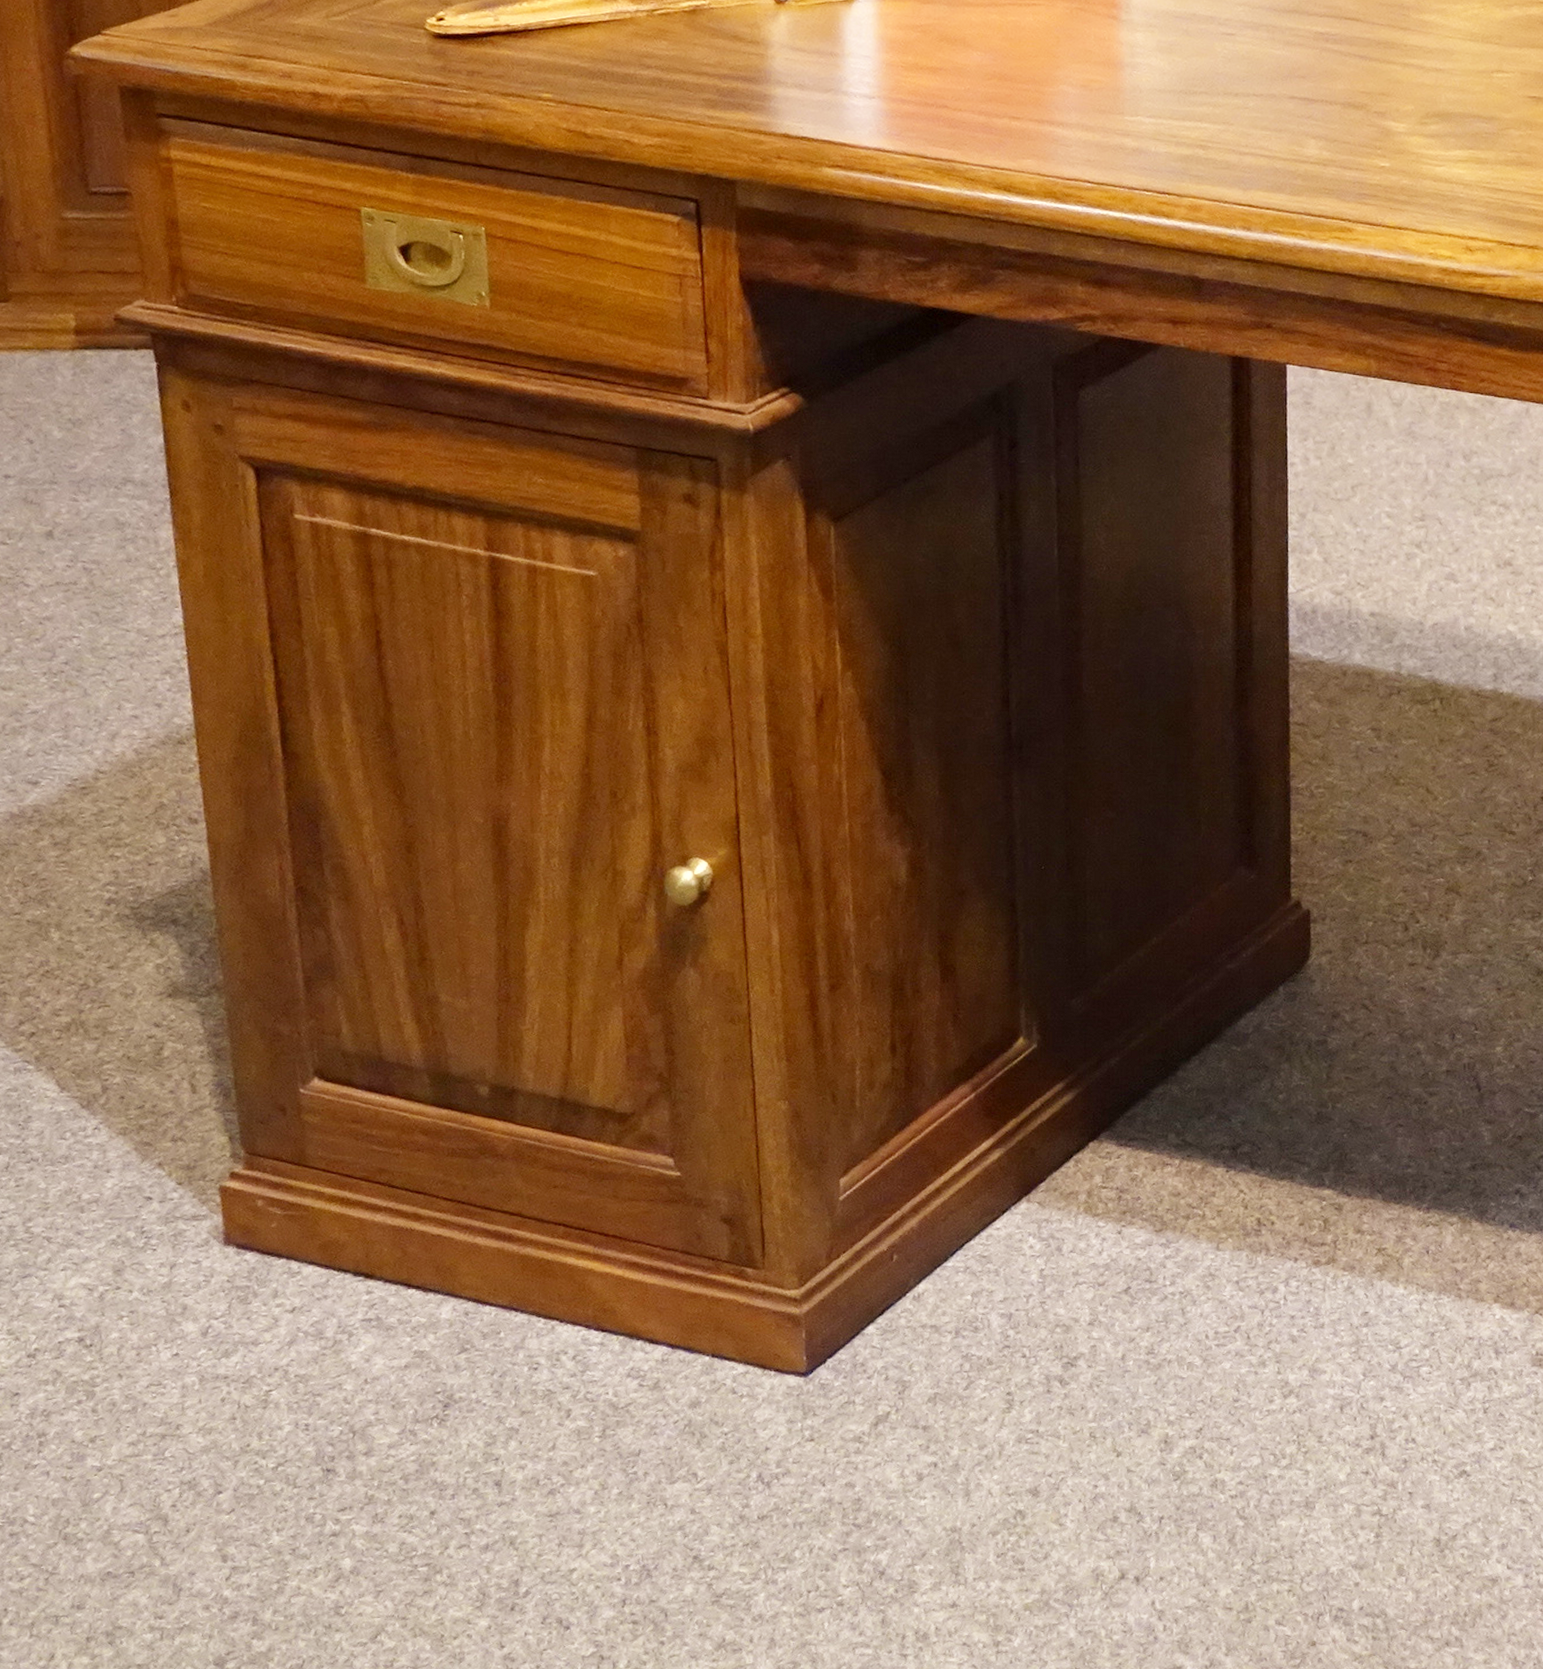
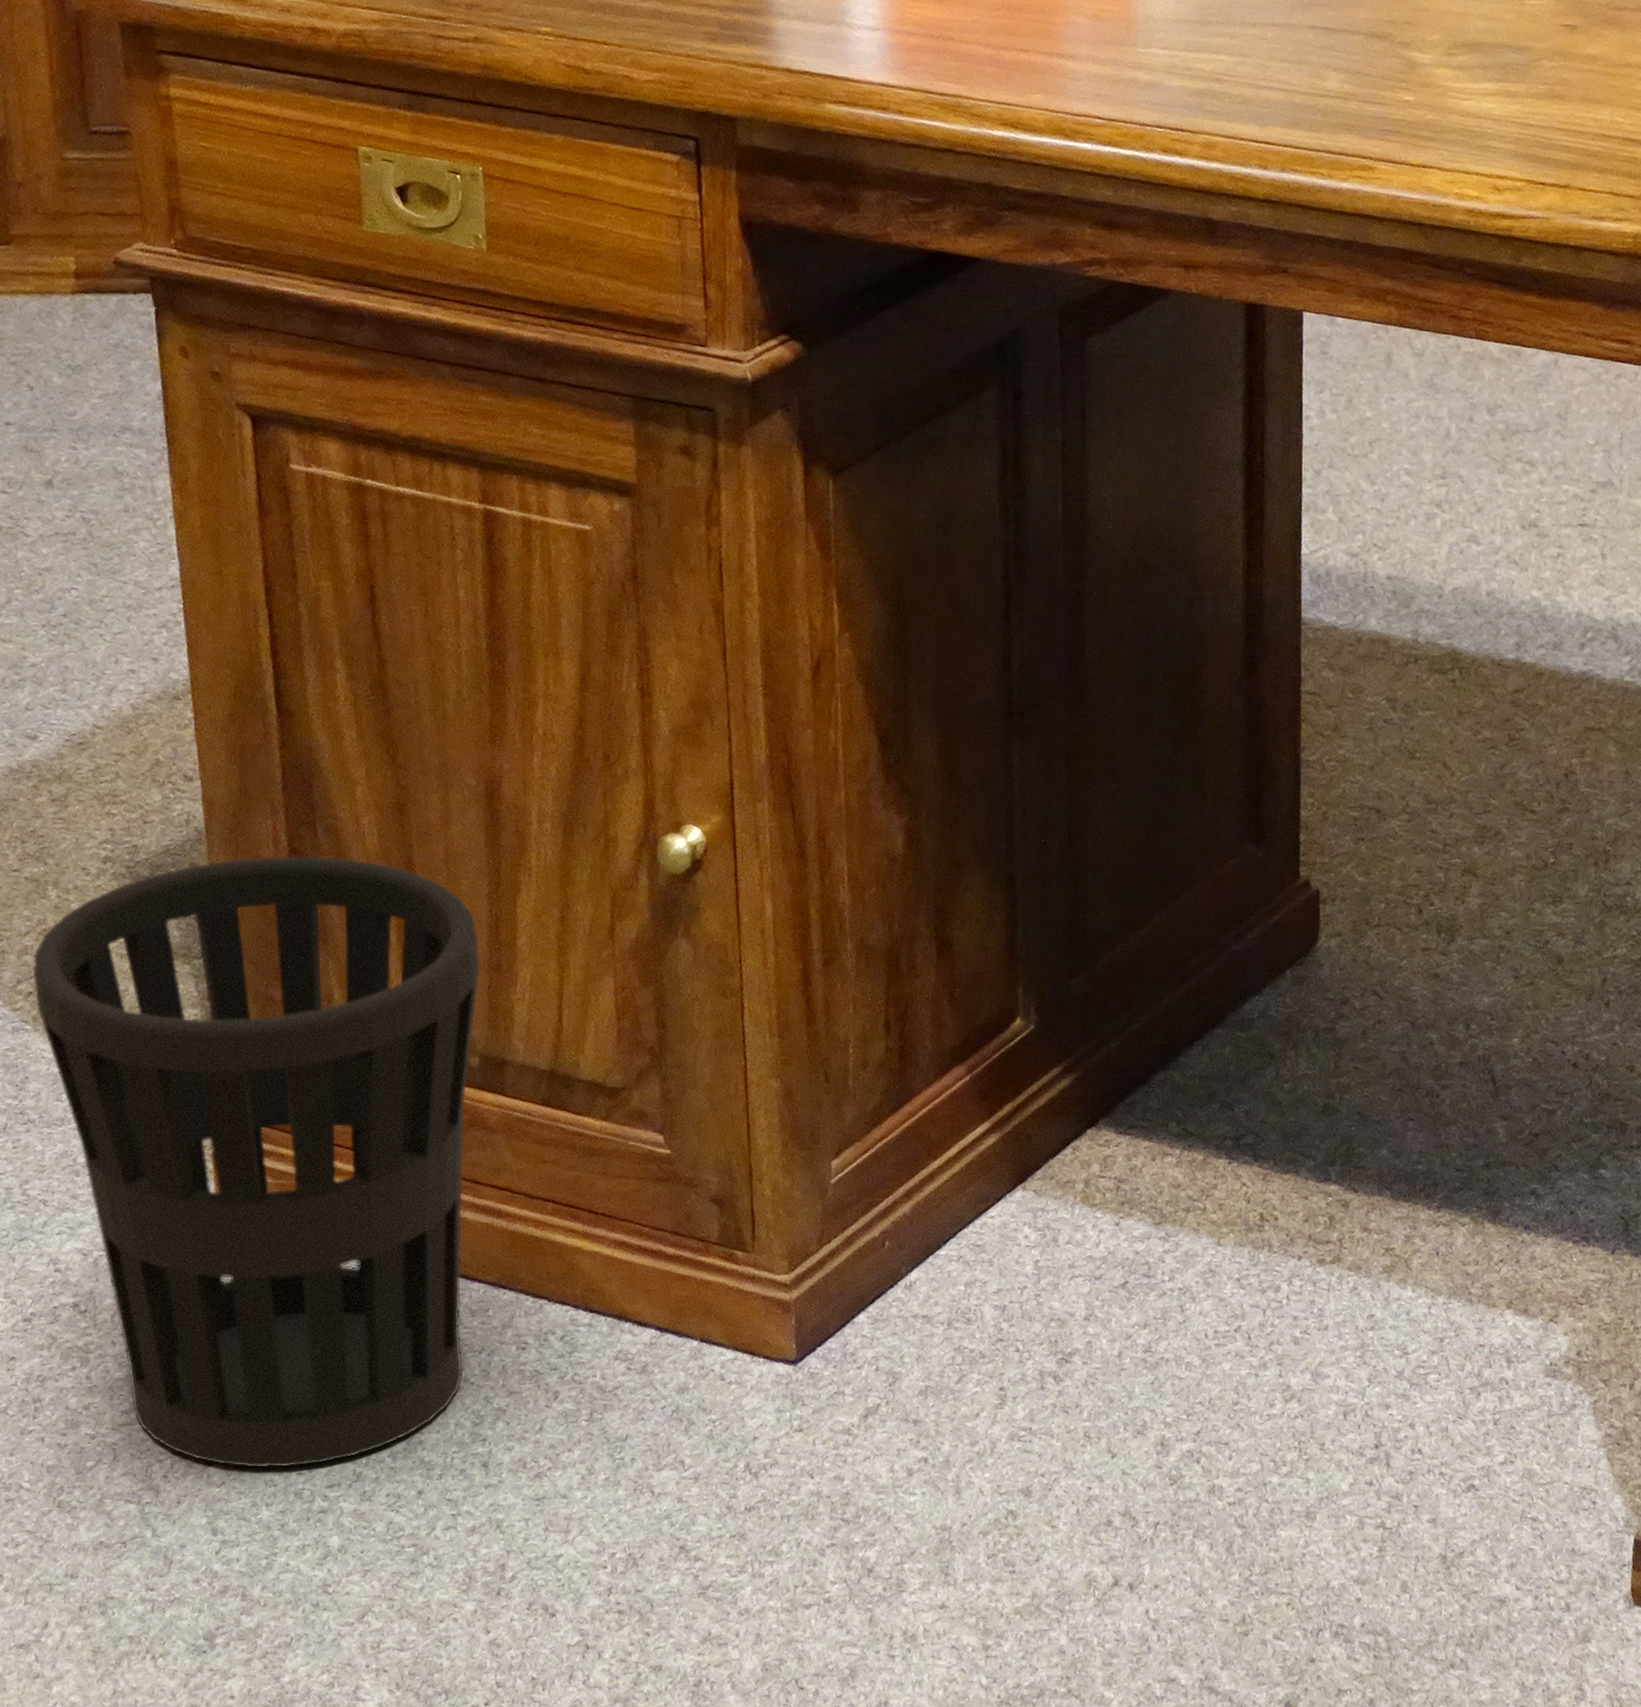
wastebasket: none [35,895,489,1494] -> present [32,856,480,1468]

